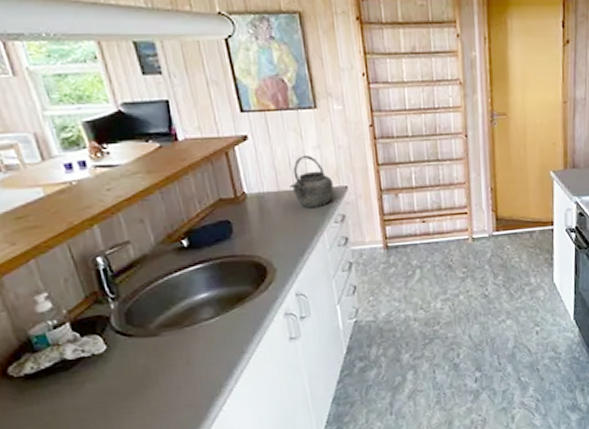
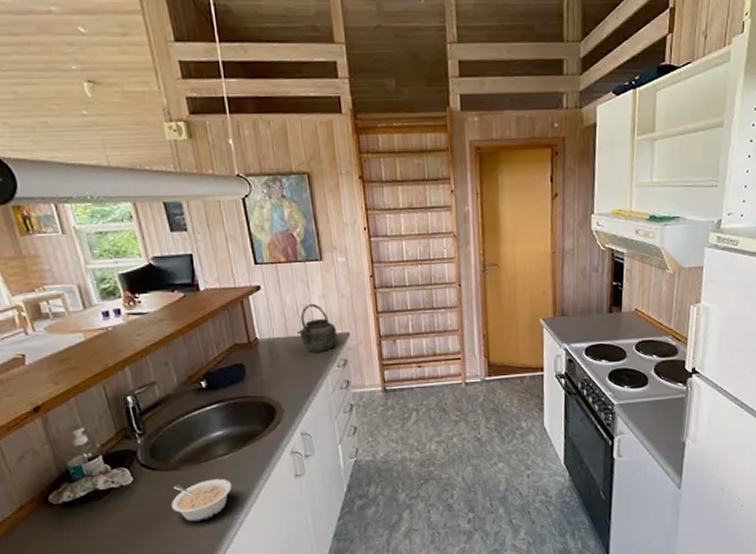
legume: none [152,343,220,391] -> present [172,478,232,522]

